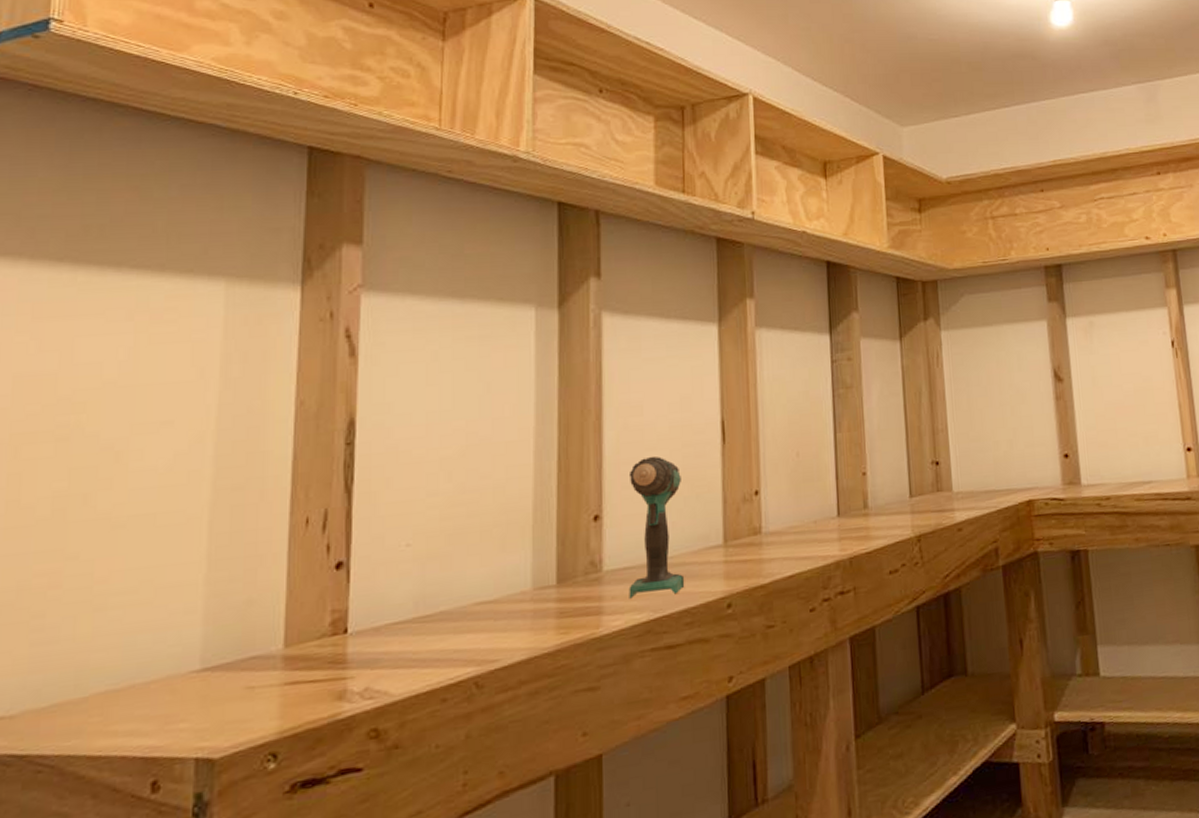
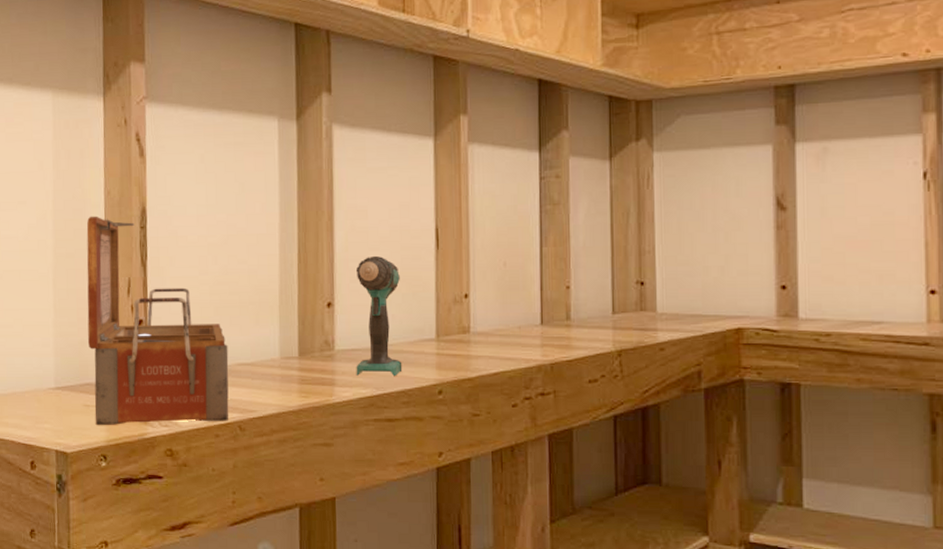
toolbox: none [259,433,463,714] -> present [86,216,229,426]

